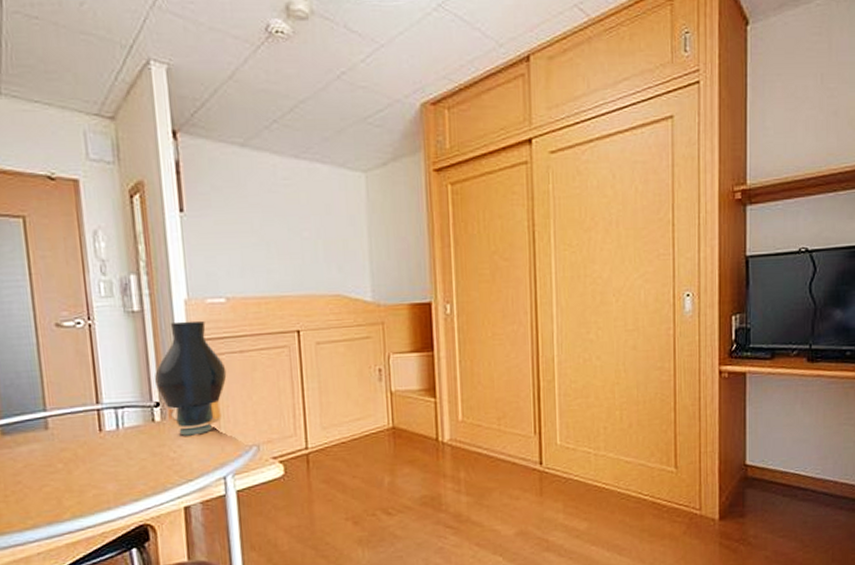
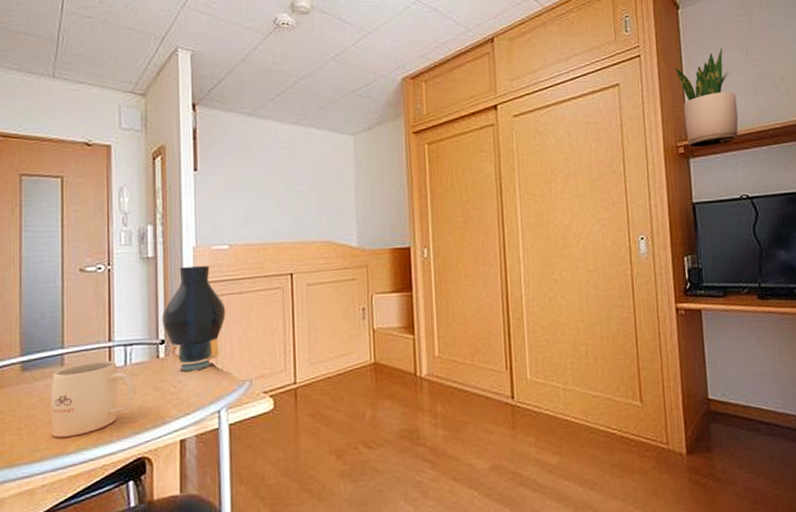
mug: none [35,424,132,505] -> present [49,360,136,438]
planter: none [738,73,805,193] -> present [675,47,739,148]

